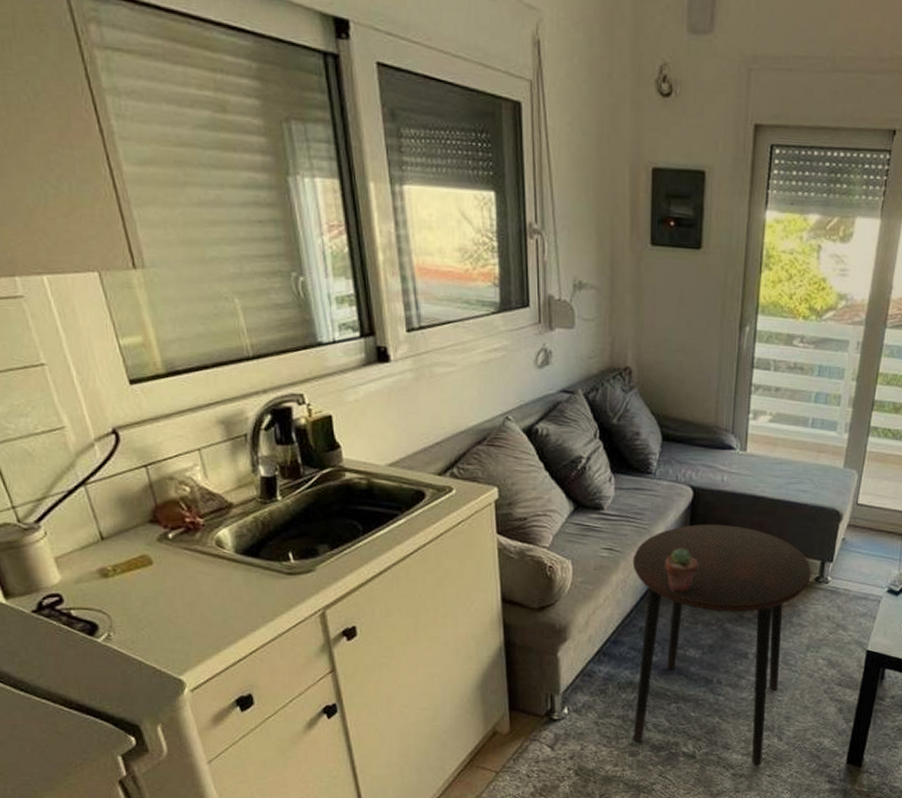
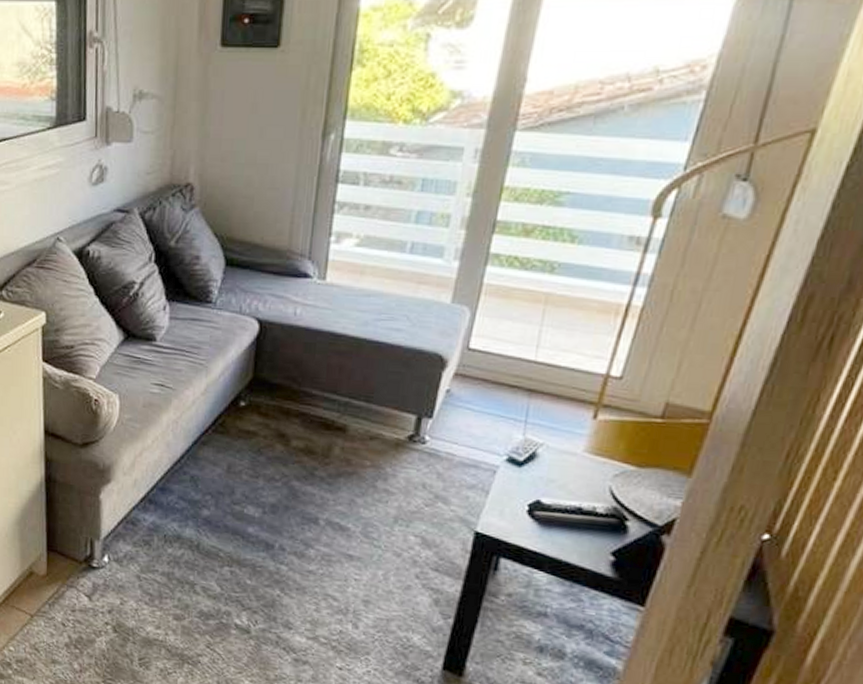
side table: present [632,524,812,766] -> none [178,363,404,655]
potted succulent: present [666,549,698,593] -> none [224,390,262,441]

